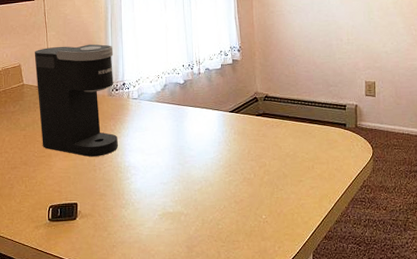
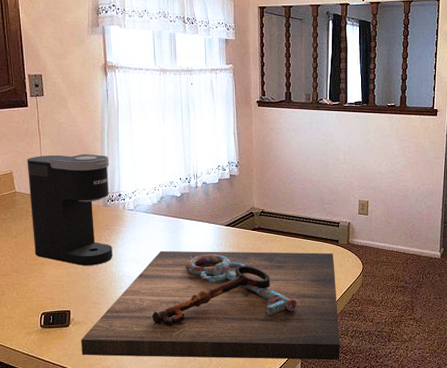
cutting board: none [88,137,354,252] -> present [81,250,340,360]

